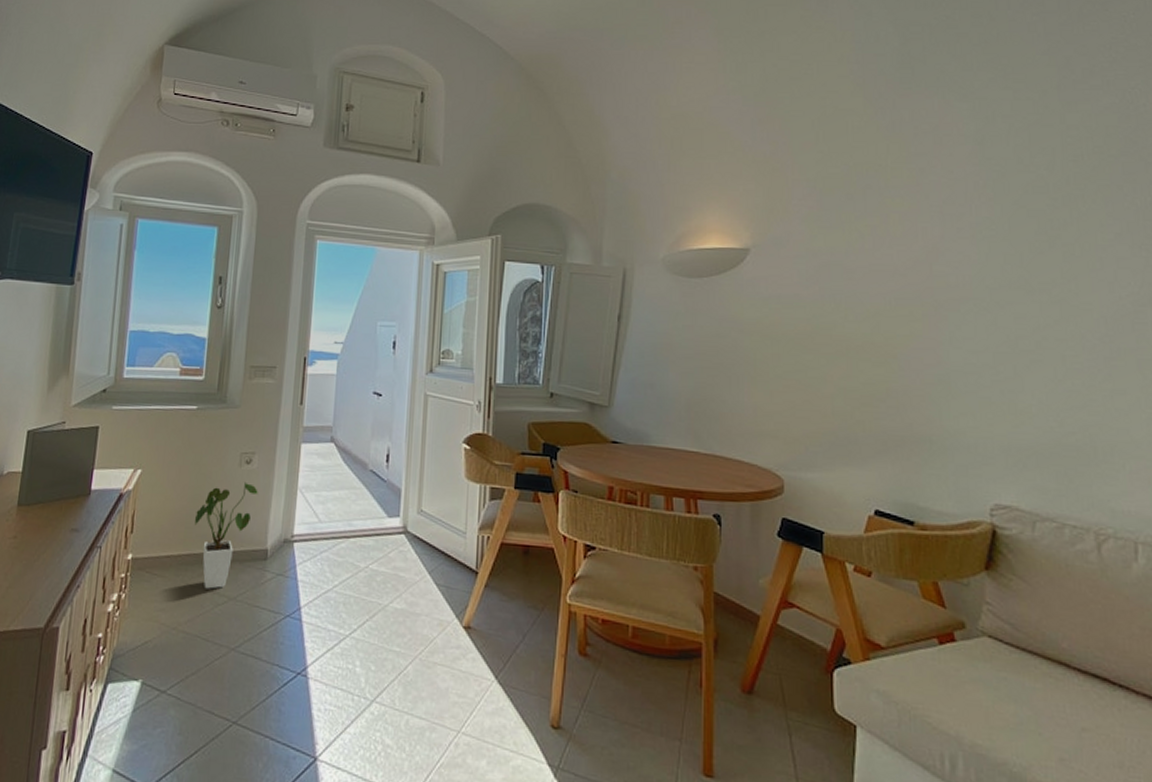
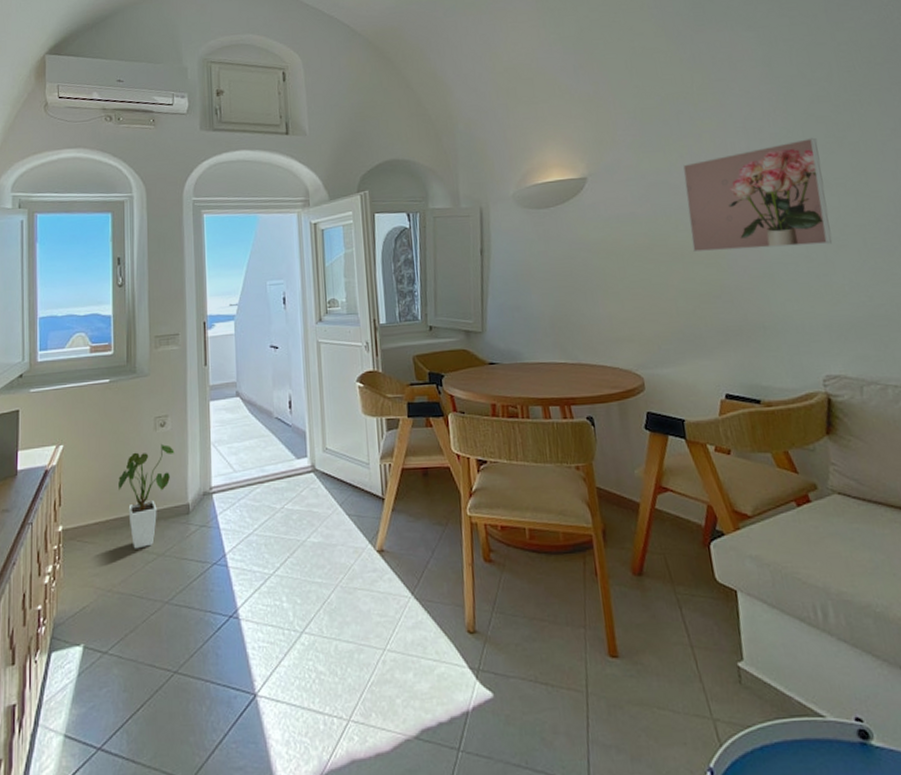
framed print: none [861,232,1025,357] -> present [682,137,832,253]

